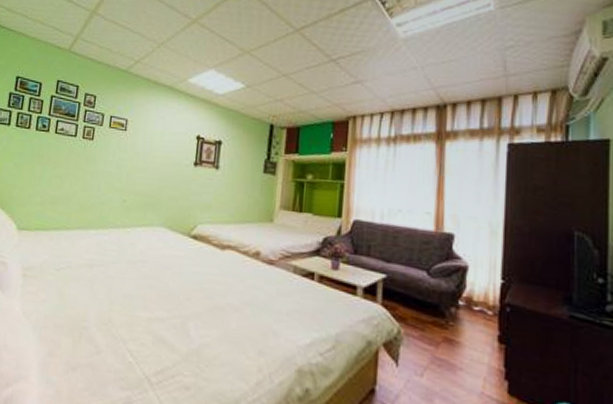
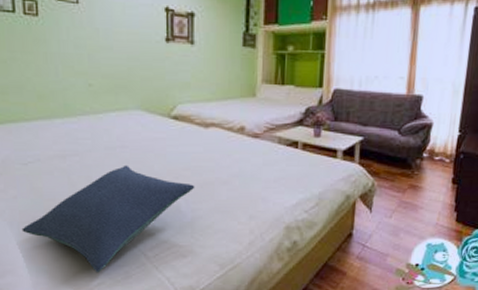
pillow: none [42,279,206,393] -> present [21,165,195,273]

